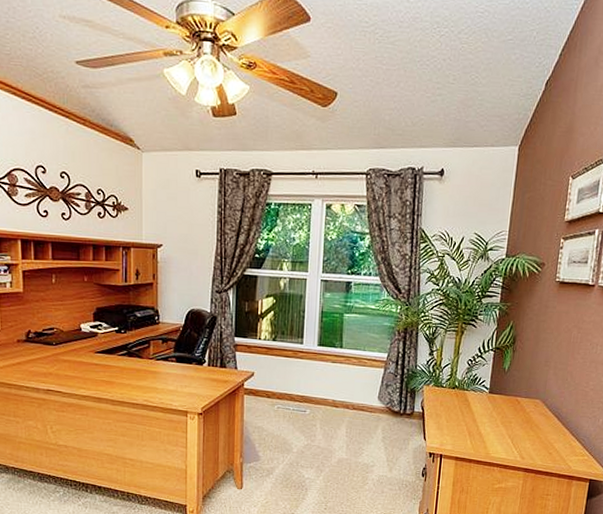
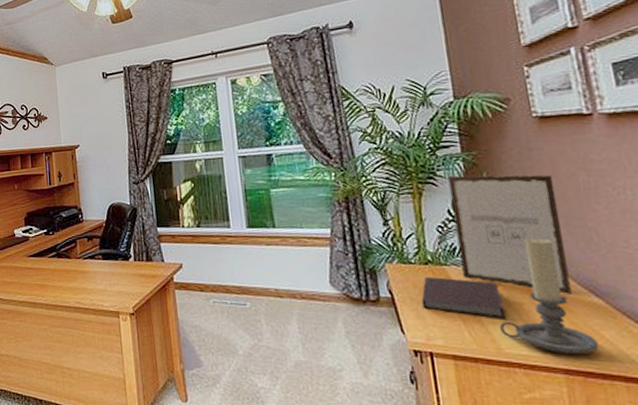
notebook: none [443,399,499,433] -> present [421,277,506,319]
picture frame: none [477,321,556,417] -> present [448,174,574,294]
candle holder: none [492,374,550,459] -> present [500,237,599,355]

